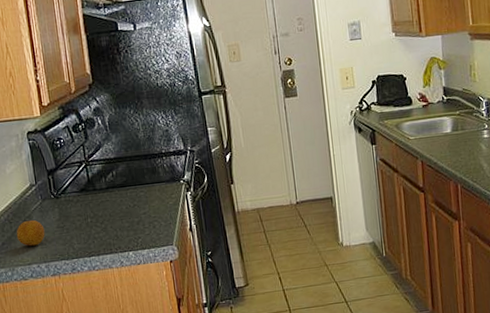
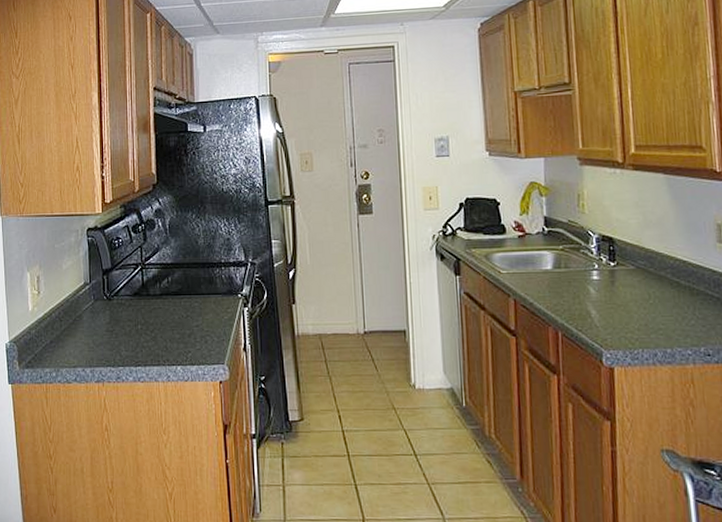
fruit: present [16,219,45,246] -> none [65,320,94,348]

